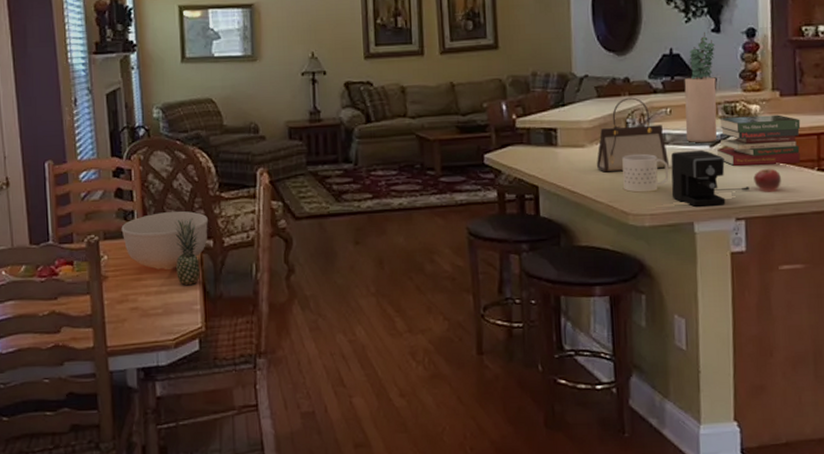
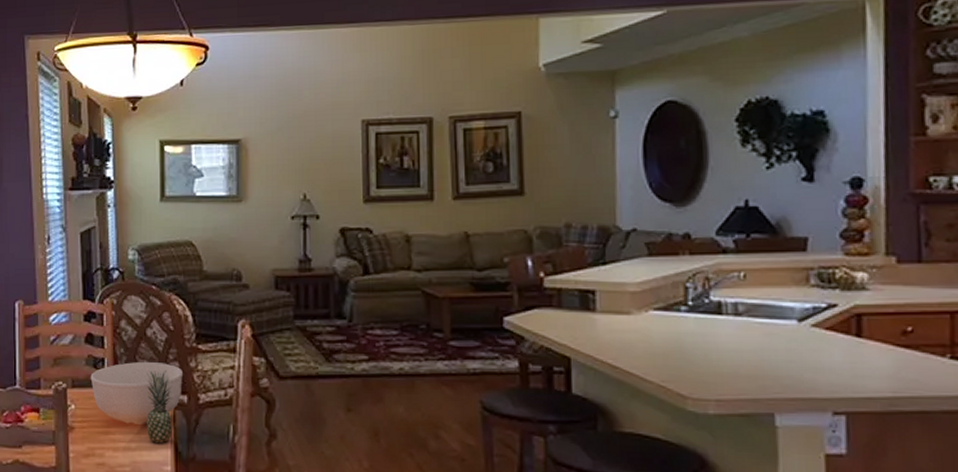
handbag: present [597,97,670,173] -> none [646,257,743,346]
mug: present [622,154,669,193] -> none [679,327,742,373]
coffee maker: present [670,149,749,207] -> none [744,324,852,395]
vase: present [684,31,718,143] -> none [763,180,809,317]
books: present [716,114,801,166] -> none [806,286,927,348]
fruit: present [754,168,781,192] -> none [858,352,898,382]

